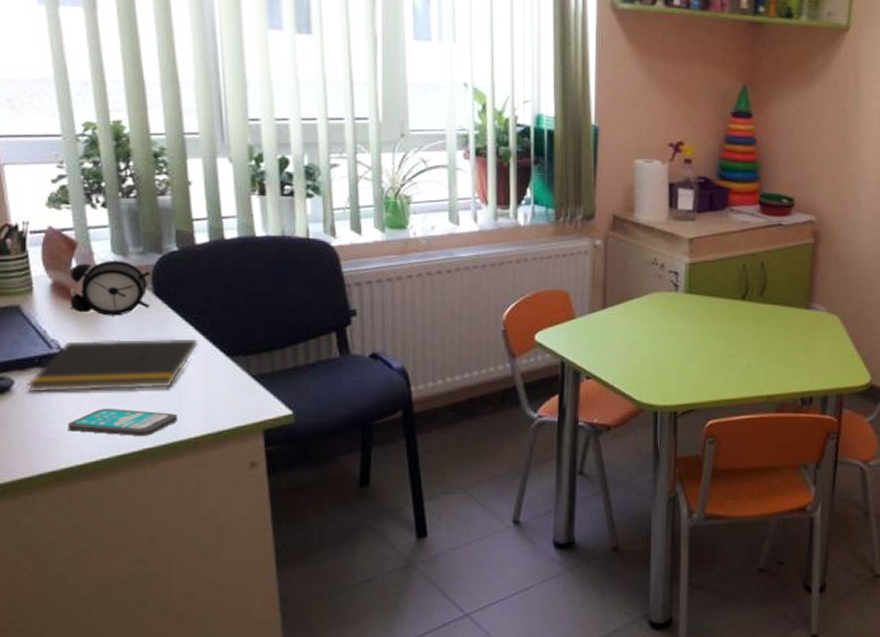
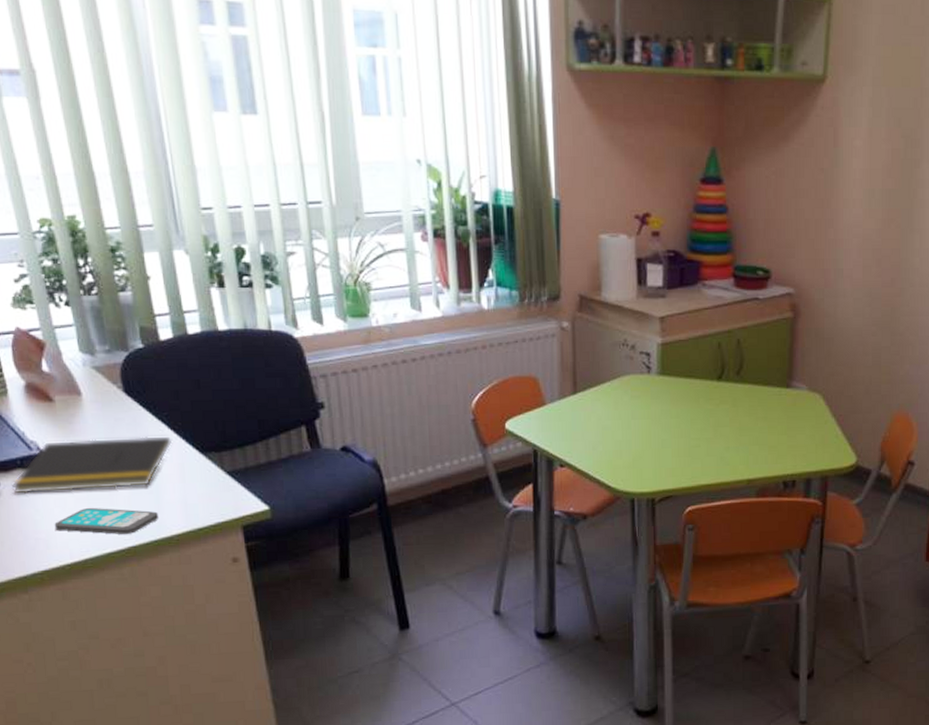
alarm clock: present [69,260,151,316] -> none [40,359,121,416]

